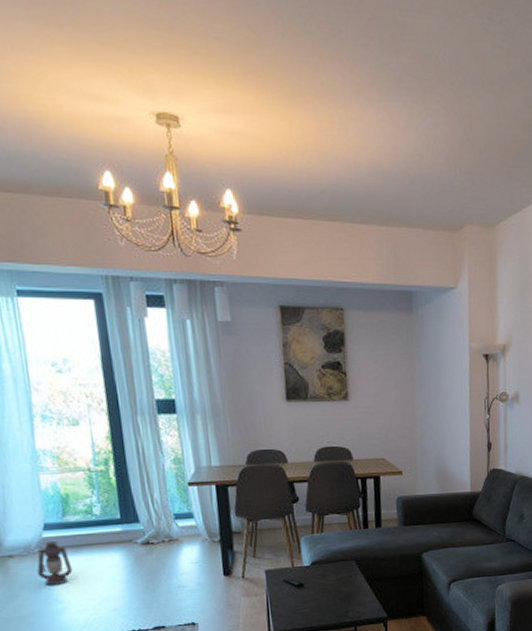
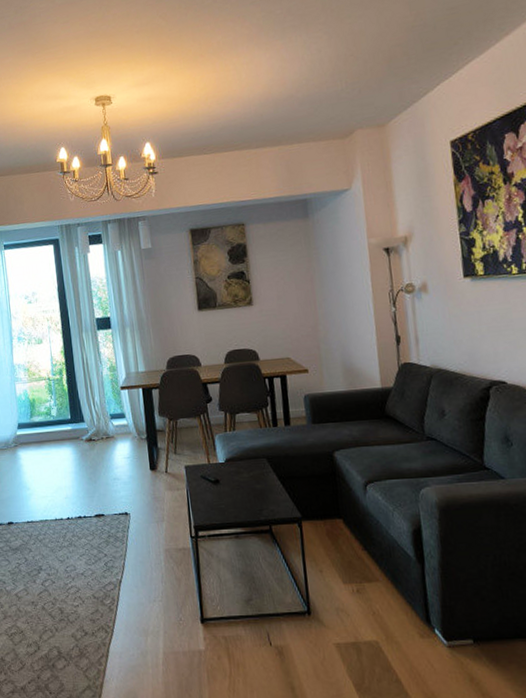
lantern: present [37,540,73,587] -> none [13,437,37,475]

